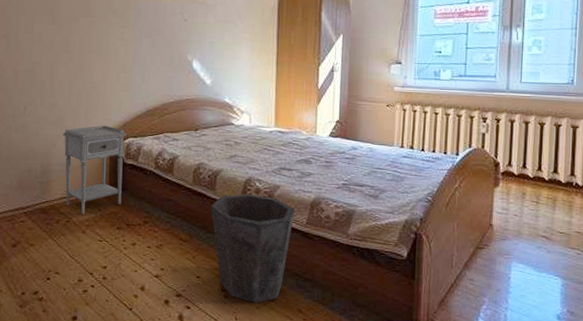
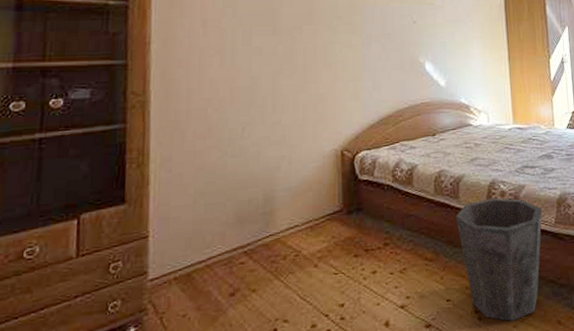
nightstand: present [63,125,127,215] -> none [288,139,361,246]

